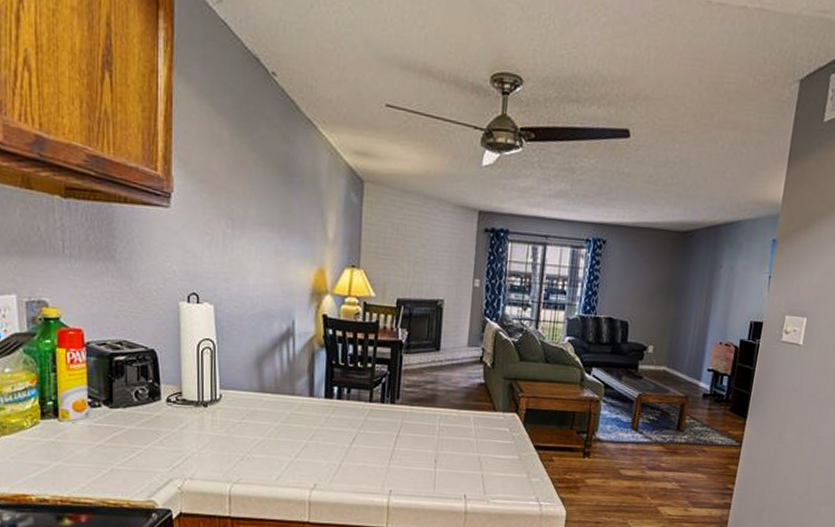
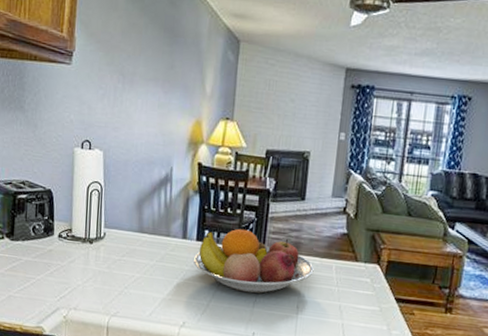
fruit bowl: none [322,383,452,450] -> present [193,228,314,294]

